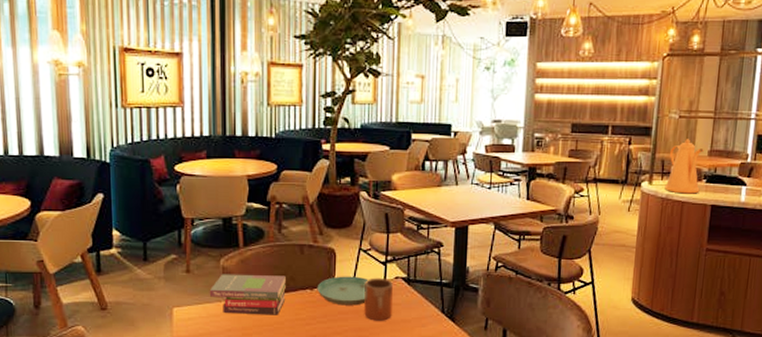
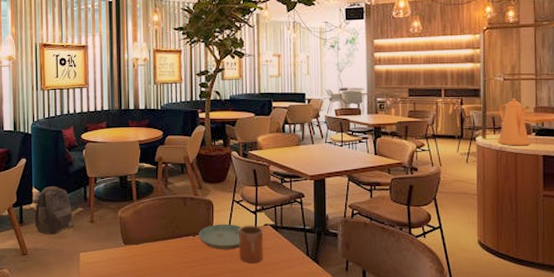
backpack: none [115,228,165,286] -> present [34,186,74,235]
books: present [209,274,286,315] -> none [109,223,172,259]

